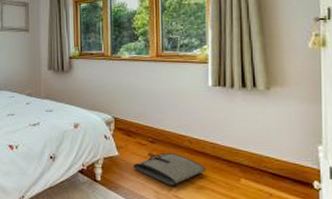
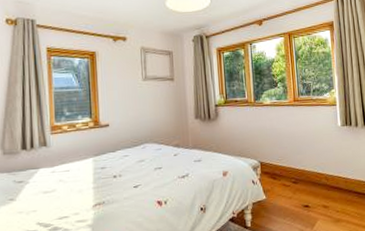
tool roll: present [133,153,206,185] -> none [279,191,342,222]

